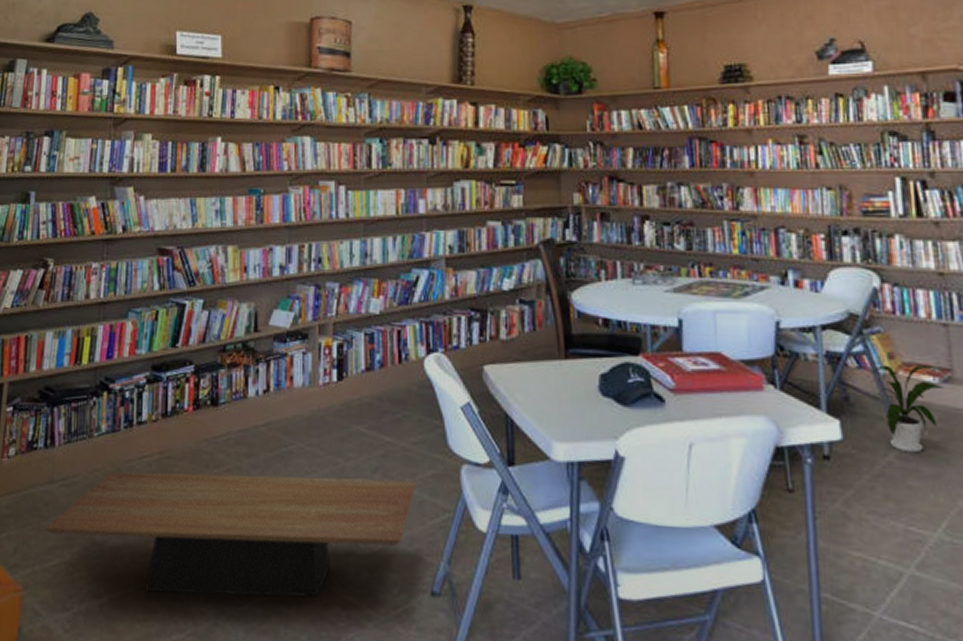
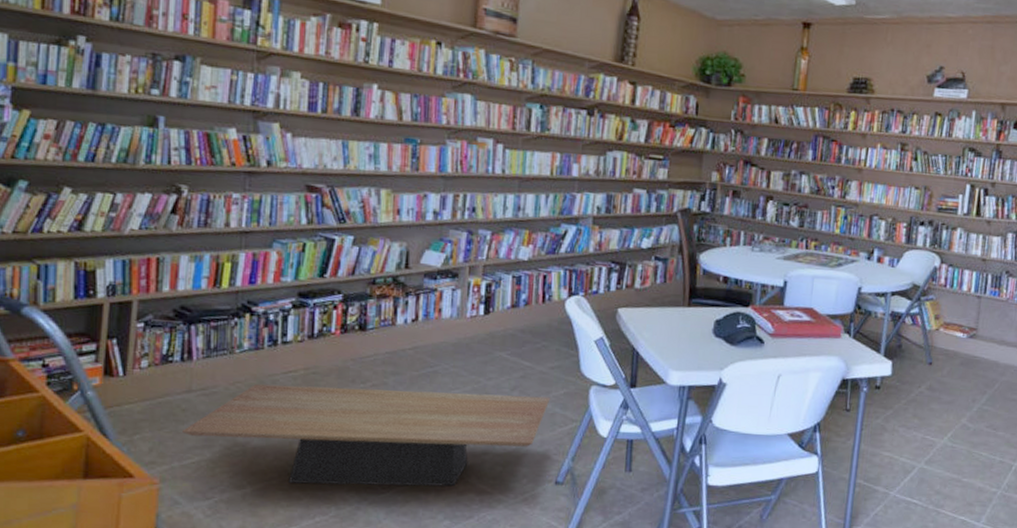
house plant: present [870,365,943,453] -> none [920,323,968,386]

